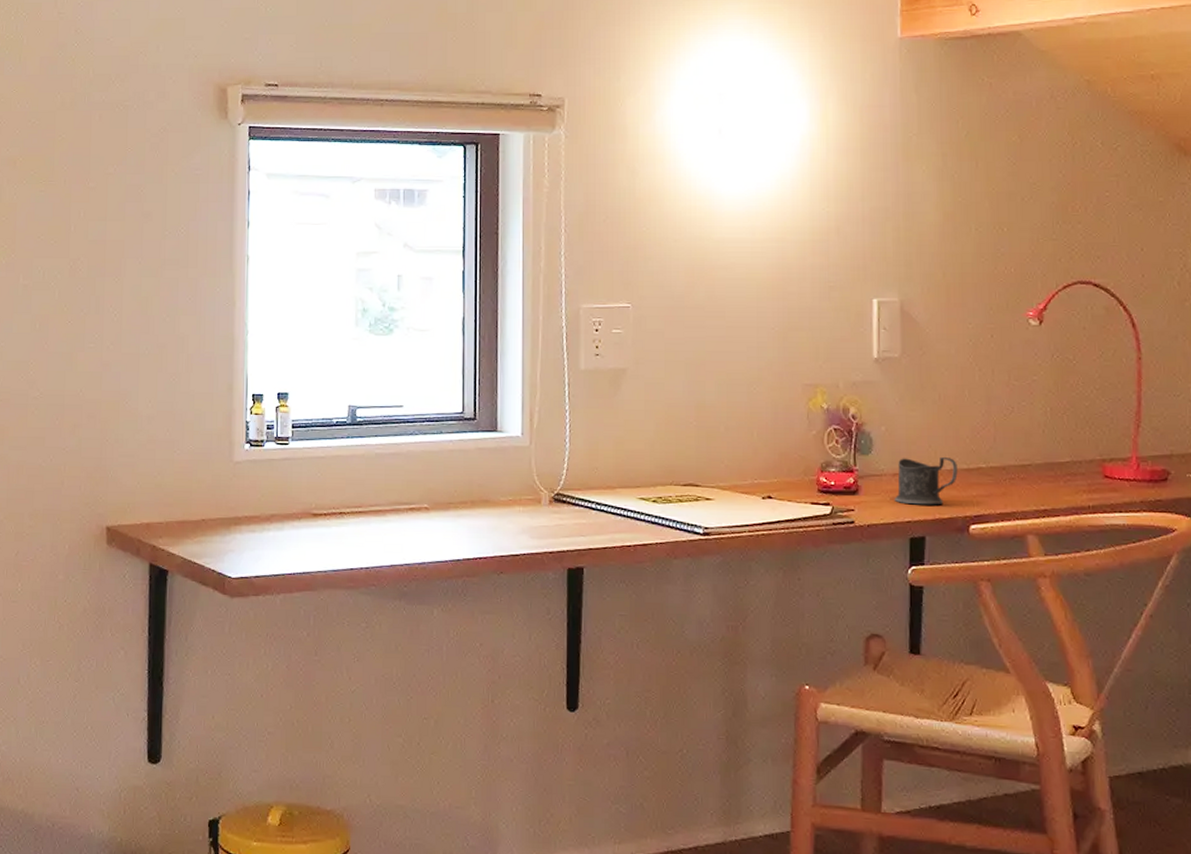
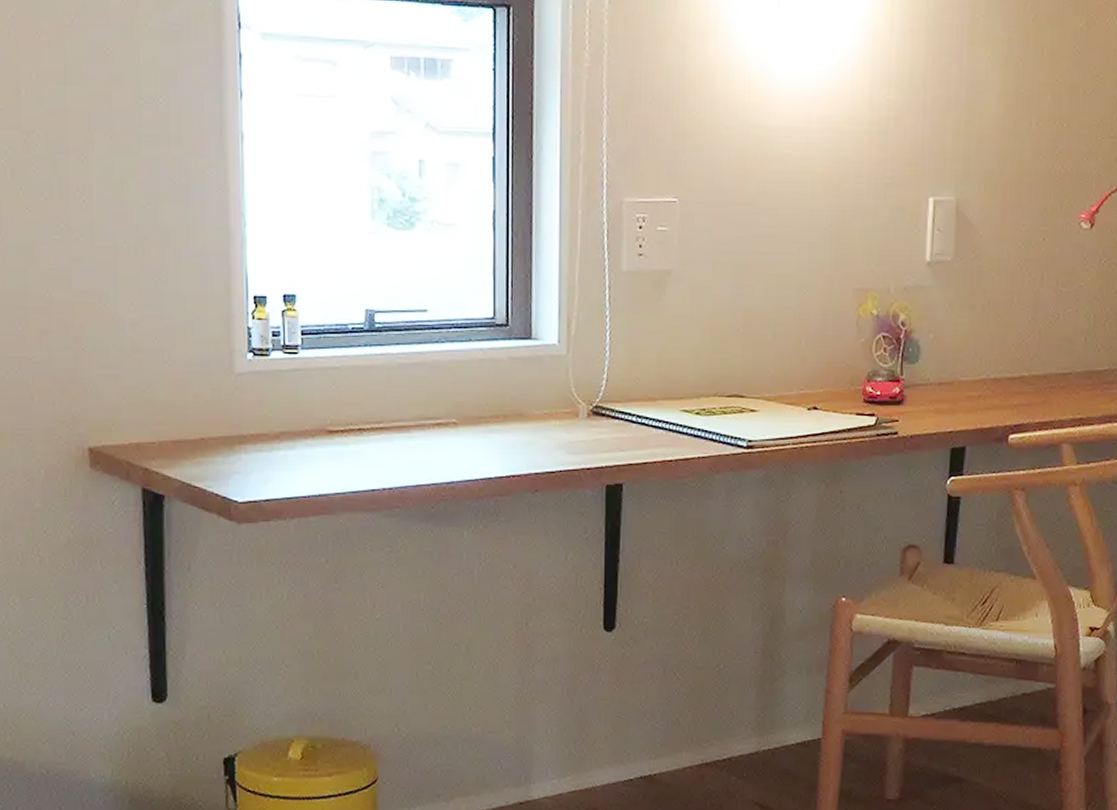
mug: present [894,456,958,505] -> none [937,365,1001,415]

